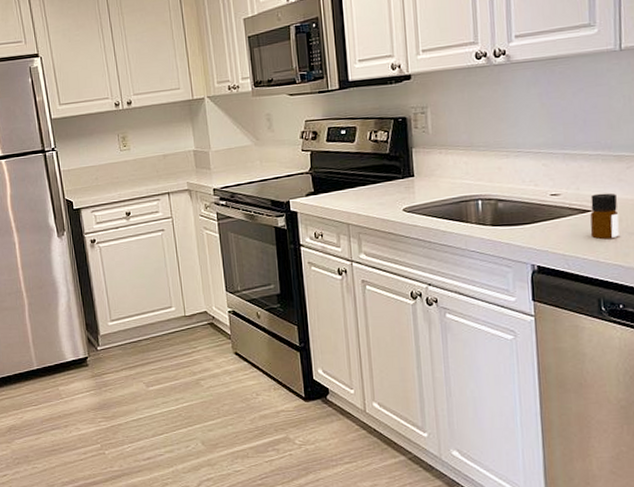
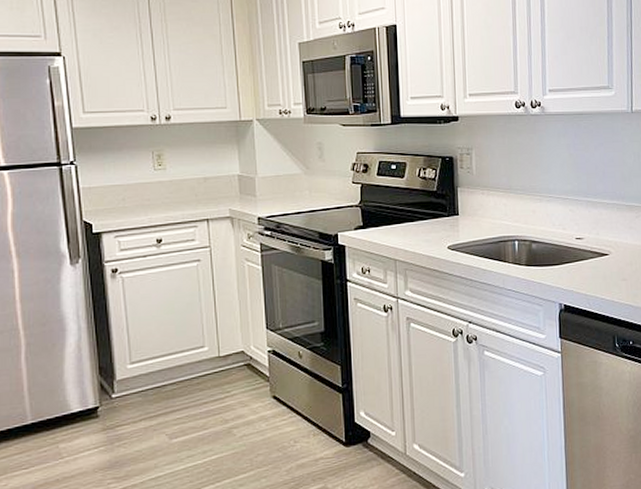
bottle: present [590,193,619,239] -> none [607,239,630,280]

